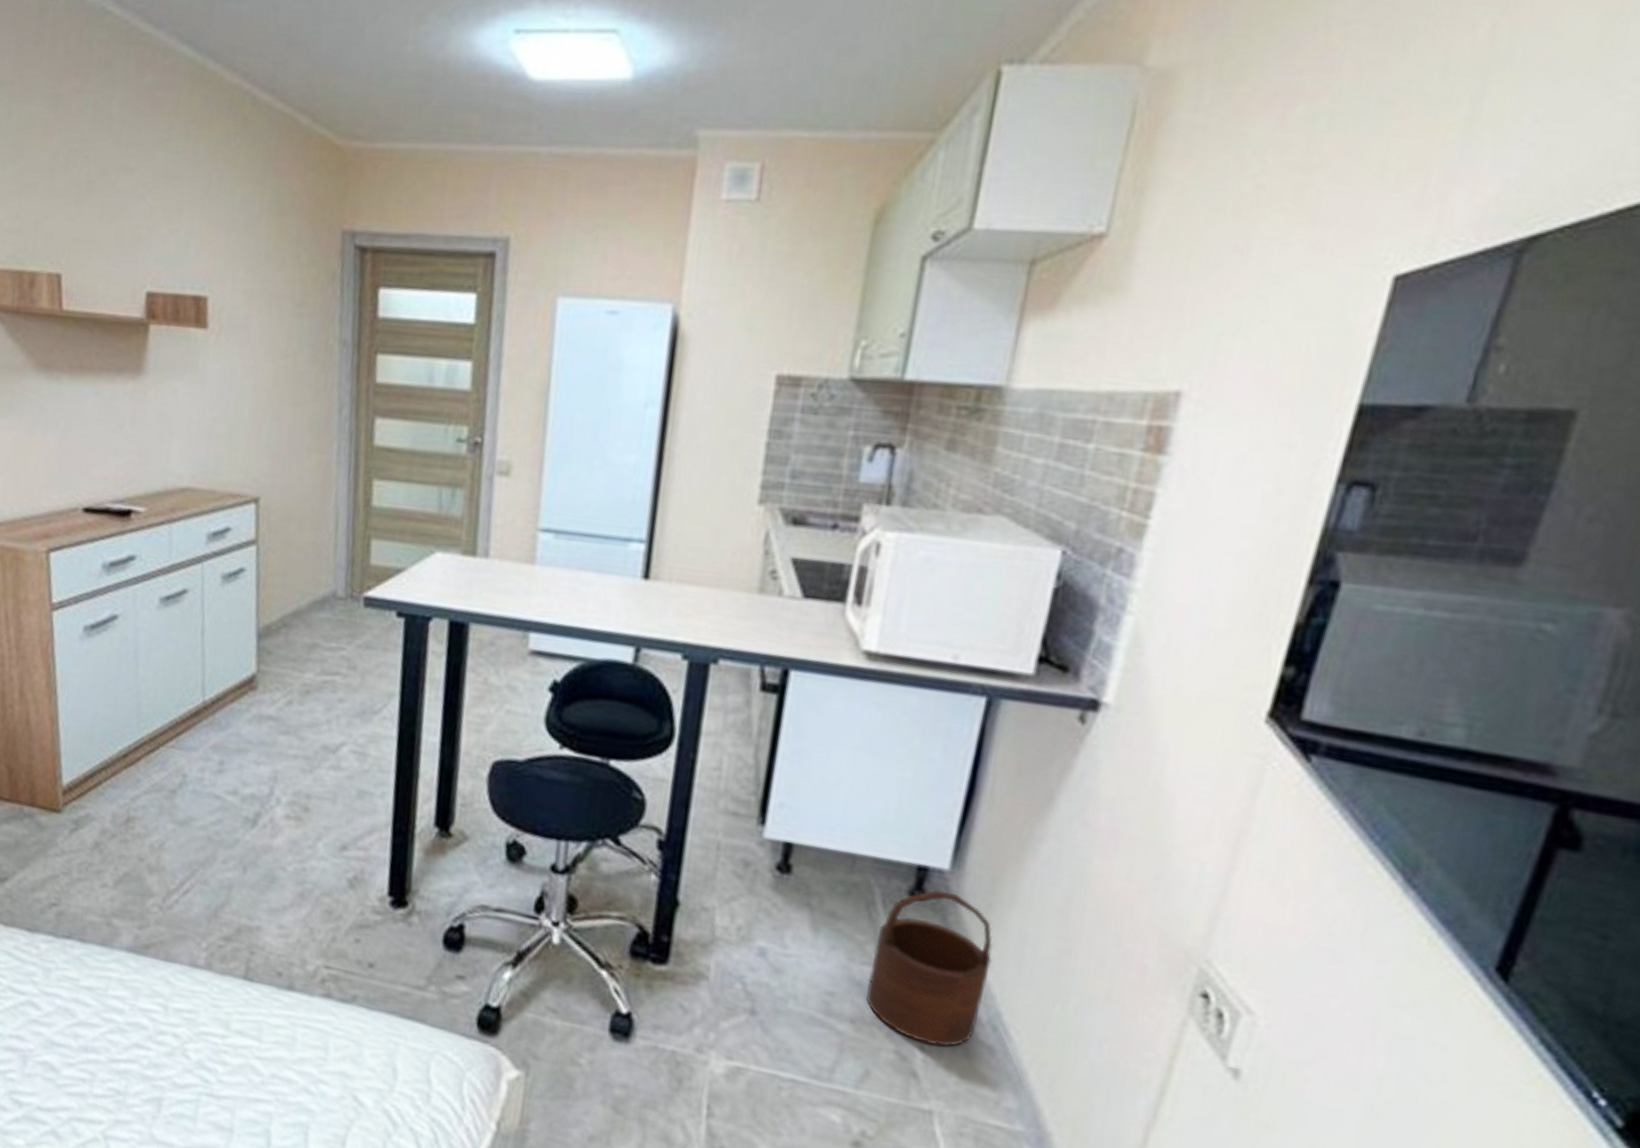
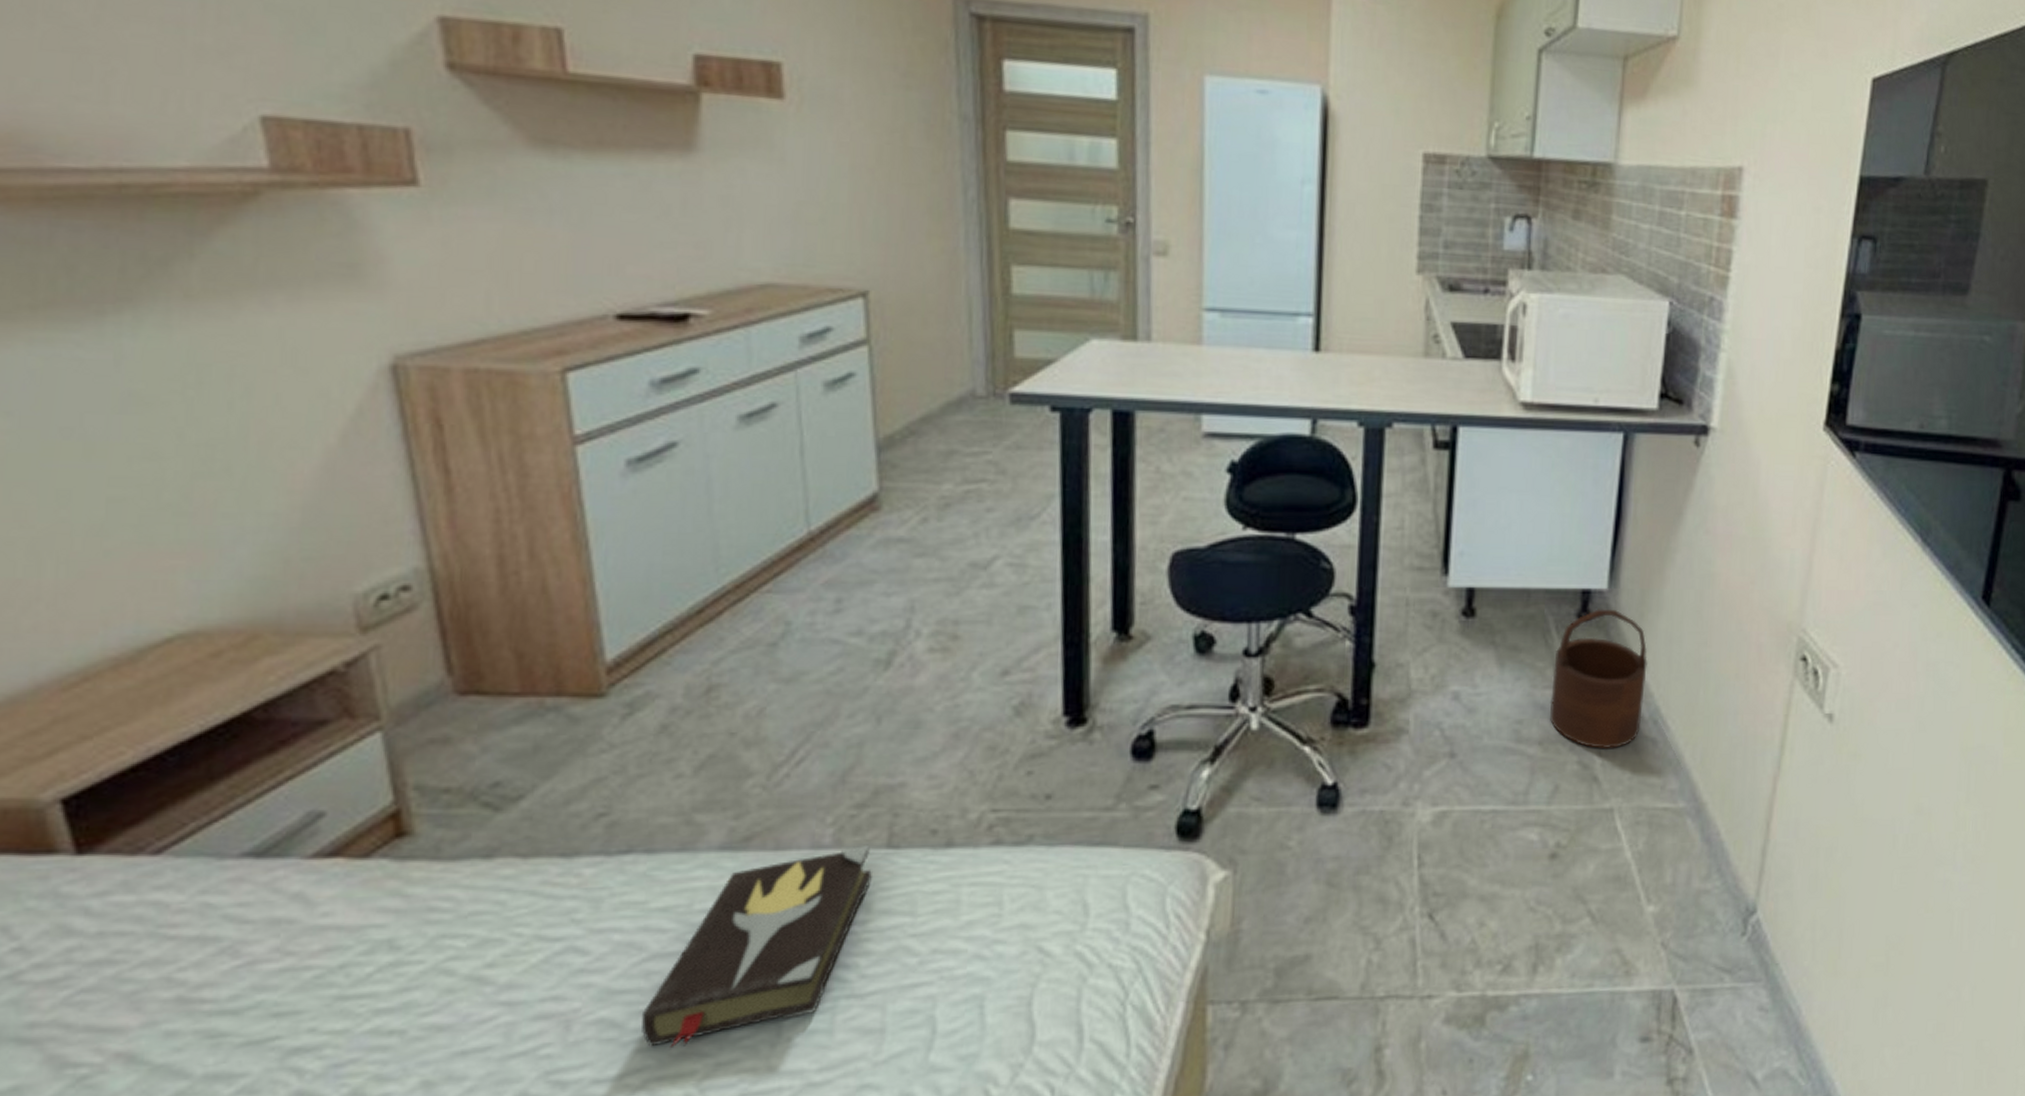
hardback book: none [70,971,233,1101] -> present [641,844,873,1049]

